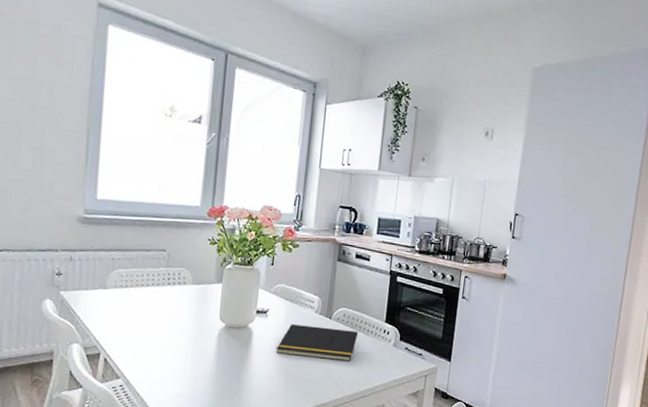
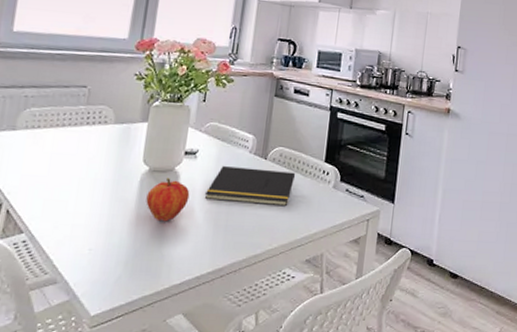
fruit: none [224,334,263,372] -> present [146,178,190,222]

